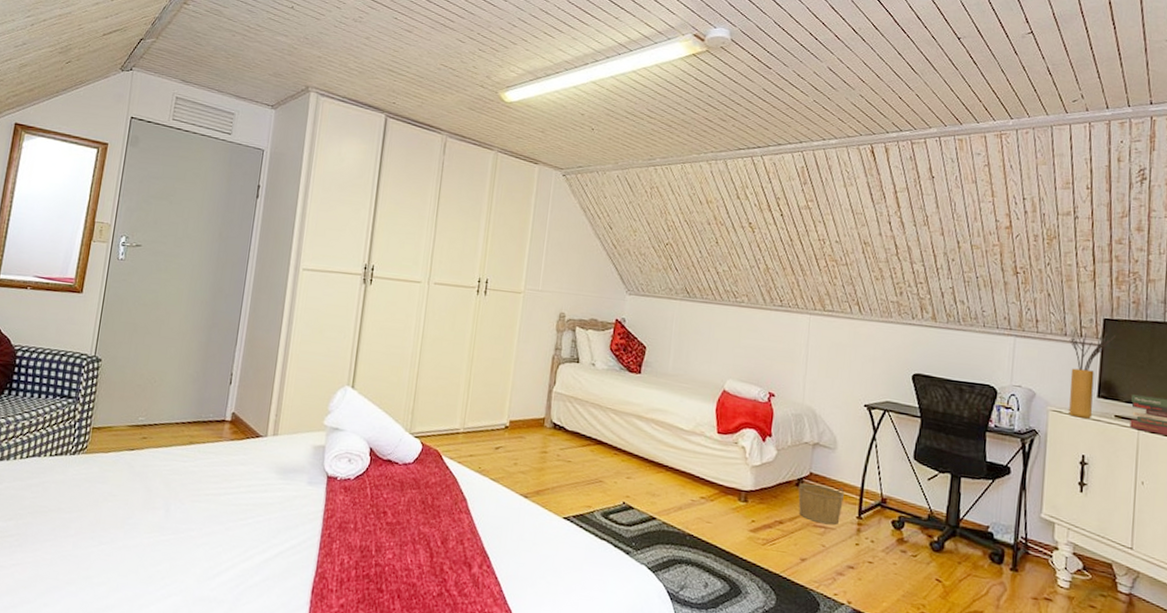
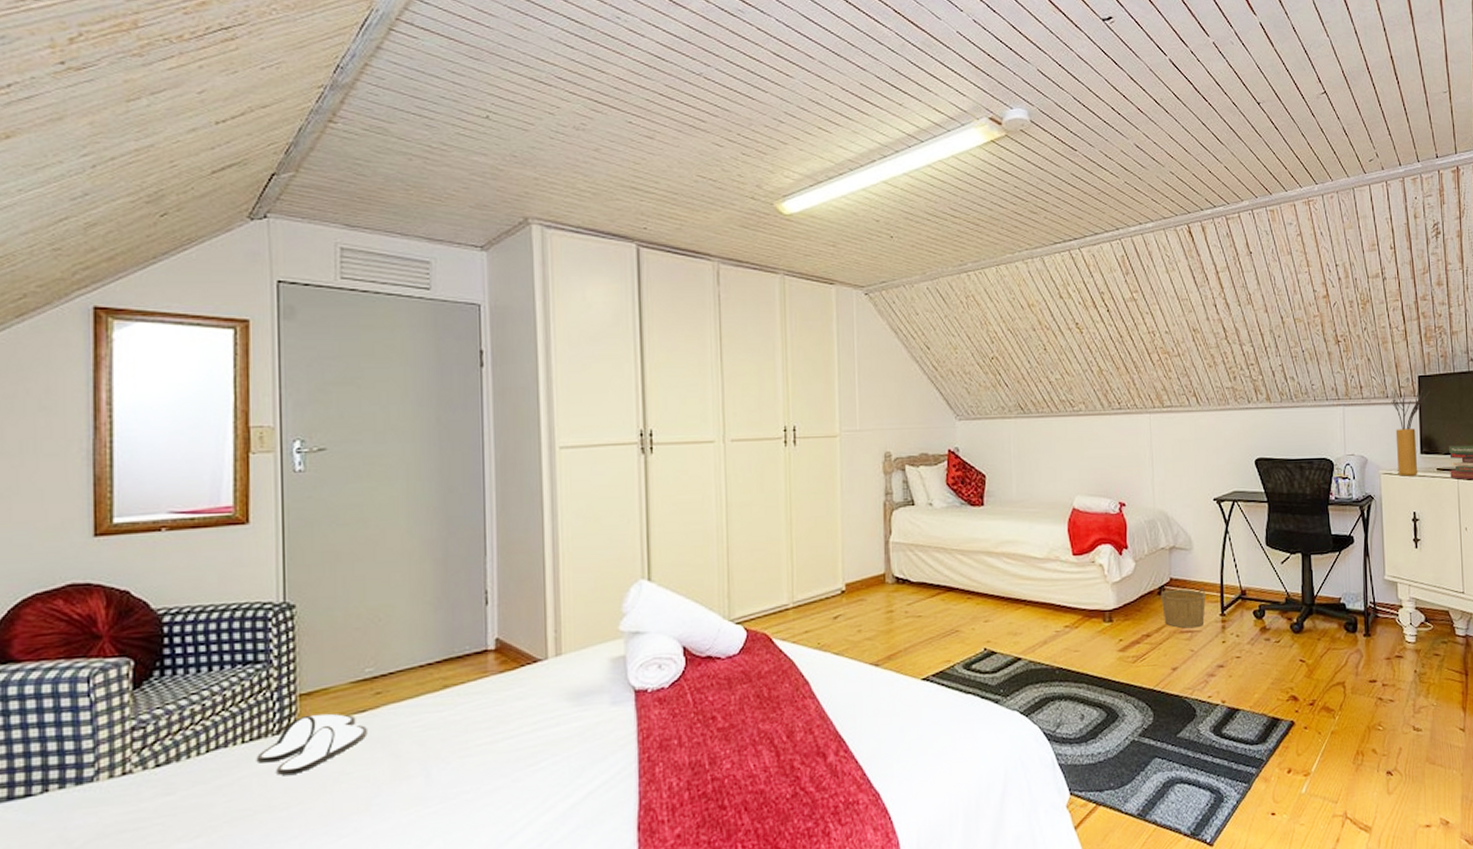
slippers: none [56,444,133,488] -> present [256,713,367,775]

